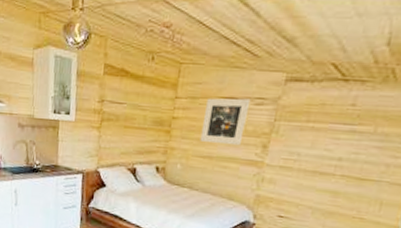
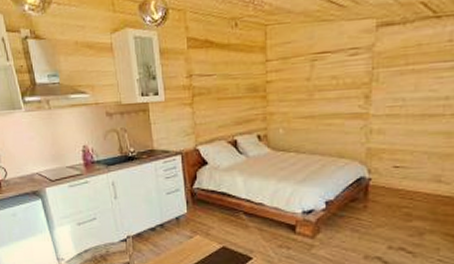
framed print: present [200,98,251,146] -> none [298,50,344,102]

